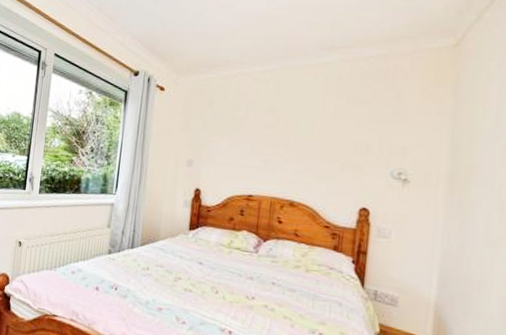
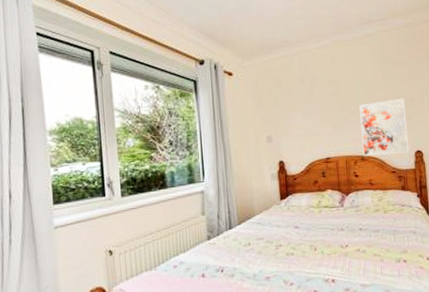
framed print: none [293,142,357,208] -> present [360,98,409,156]

